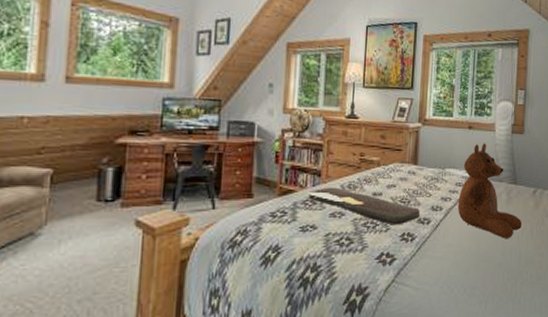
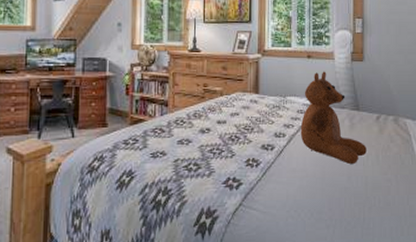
serving tray: present [308,187,421,225] -> none [157,116,264,152]

